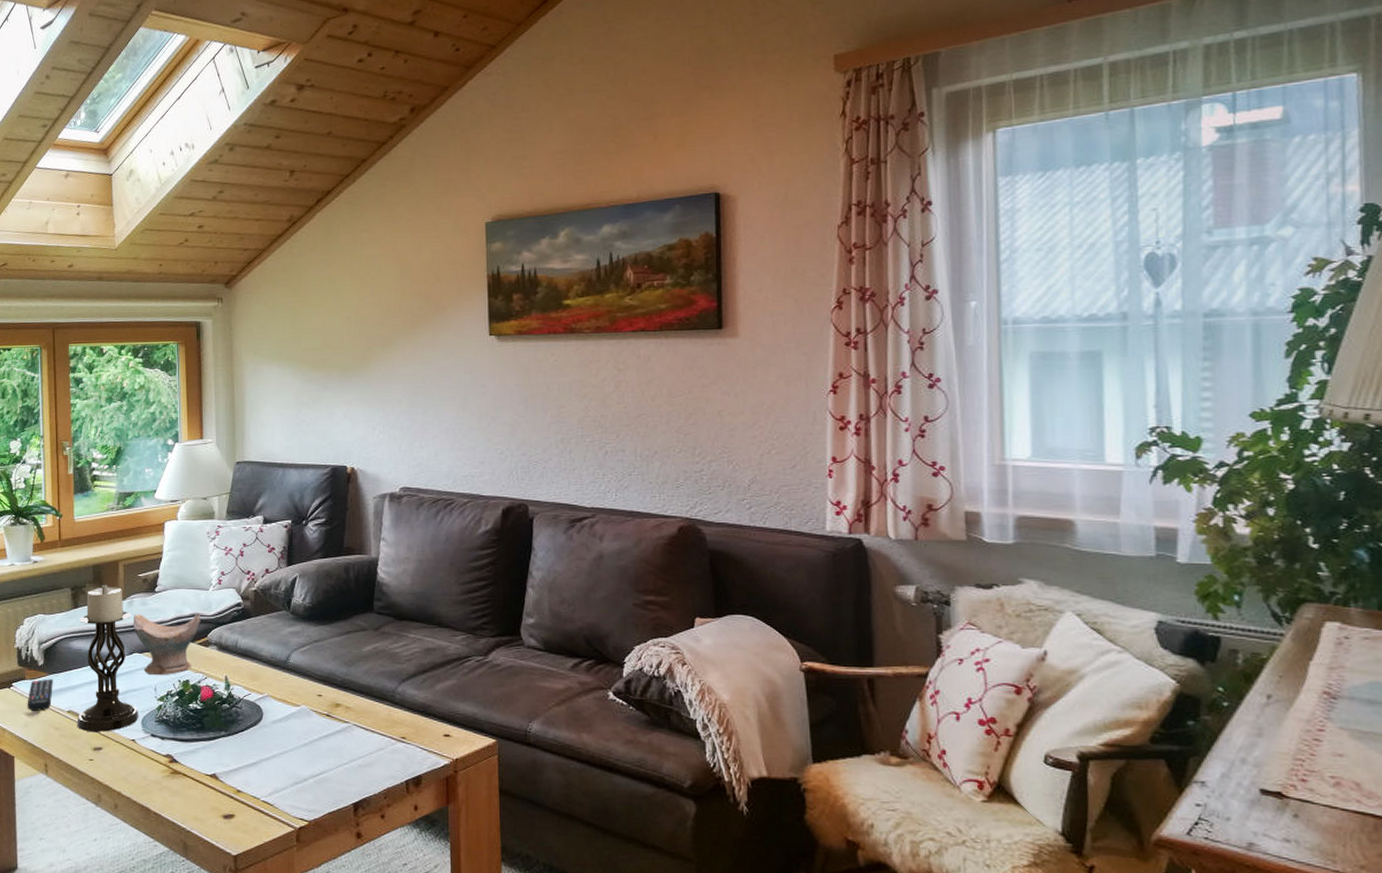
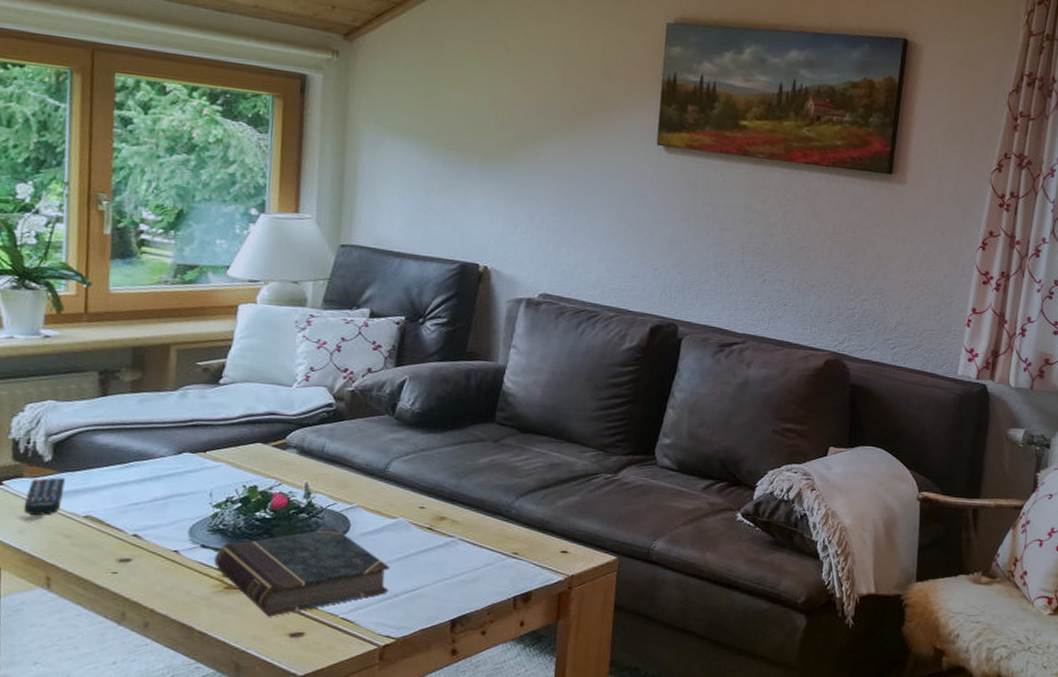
candle holder: present [77,584,139,732] -> none [96,370,186,541]
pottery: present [133,614,201,676] -> none [186,408,279,480]
book: none [161,716,299,800] -> present [214,527,390,617]

